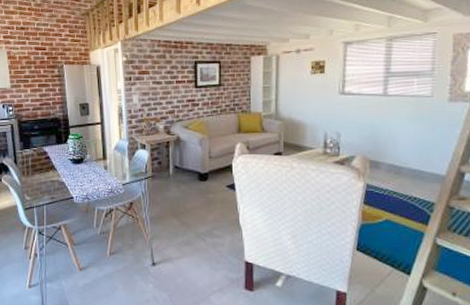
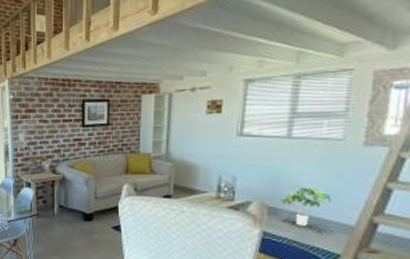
potted plant: none [380,139,425,177] -> present [280,184,332,226]

